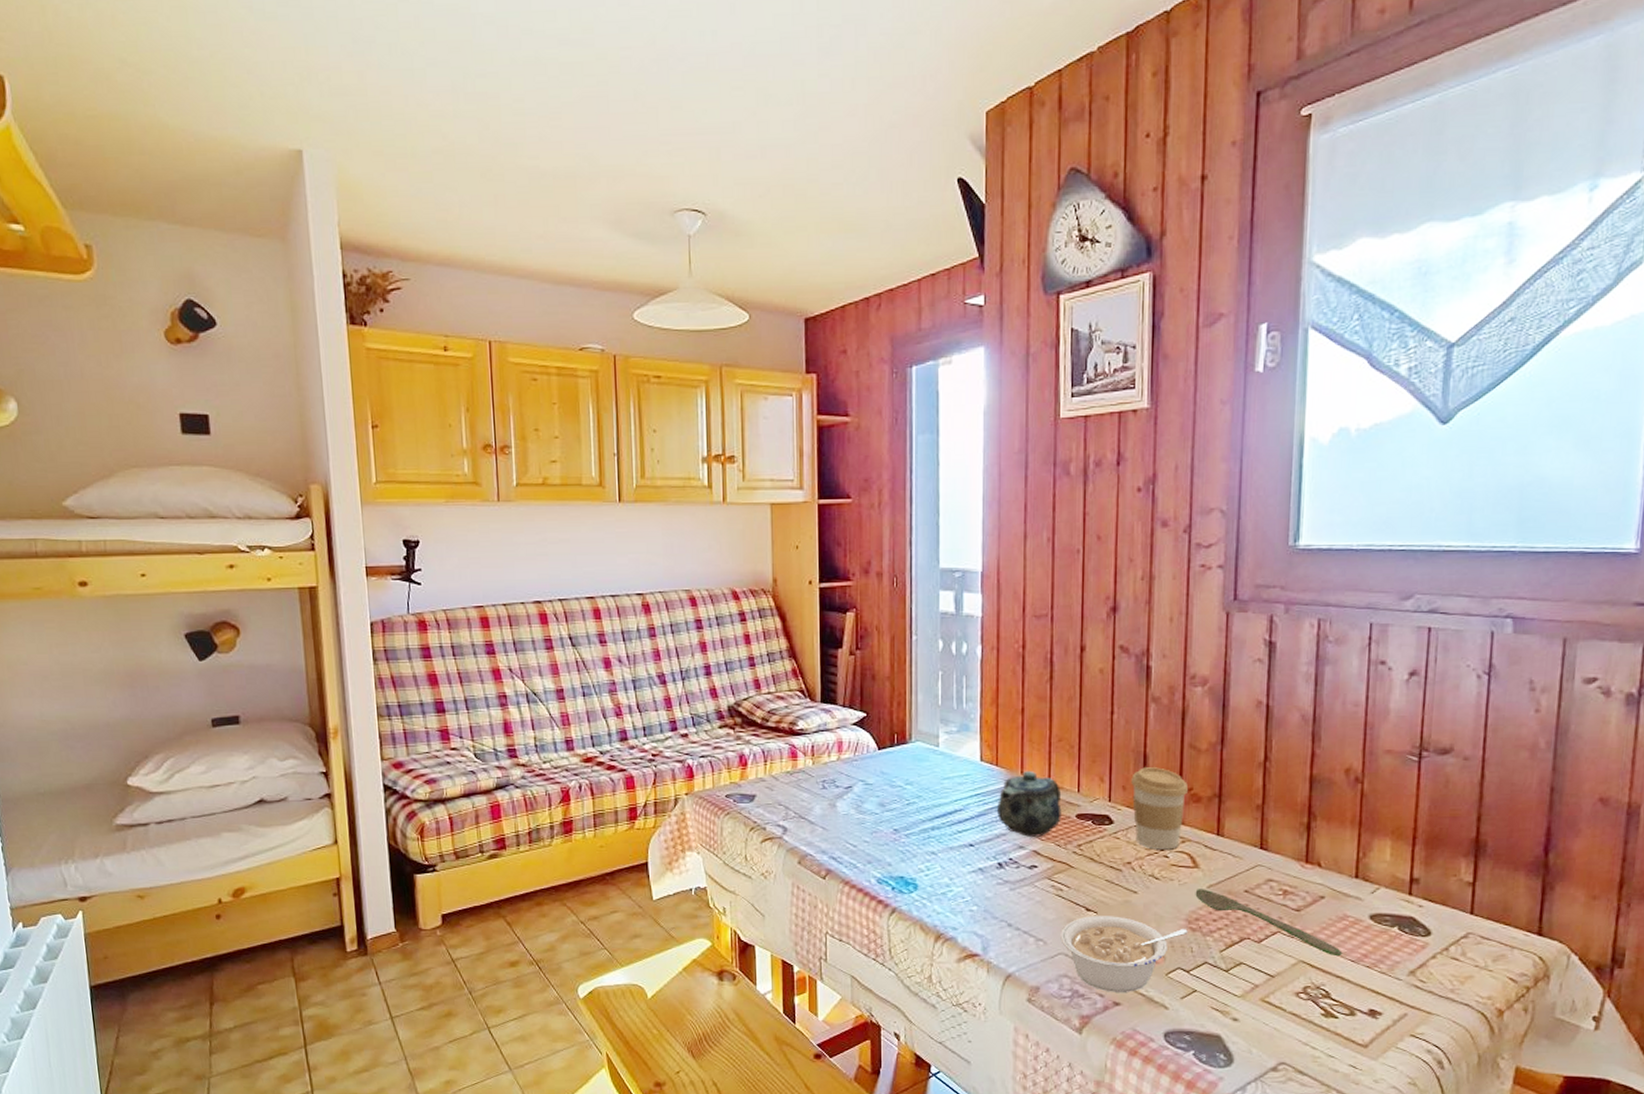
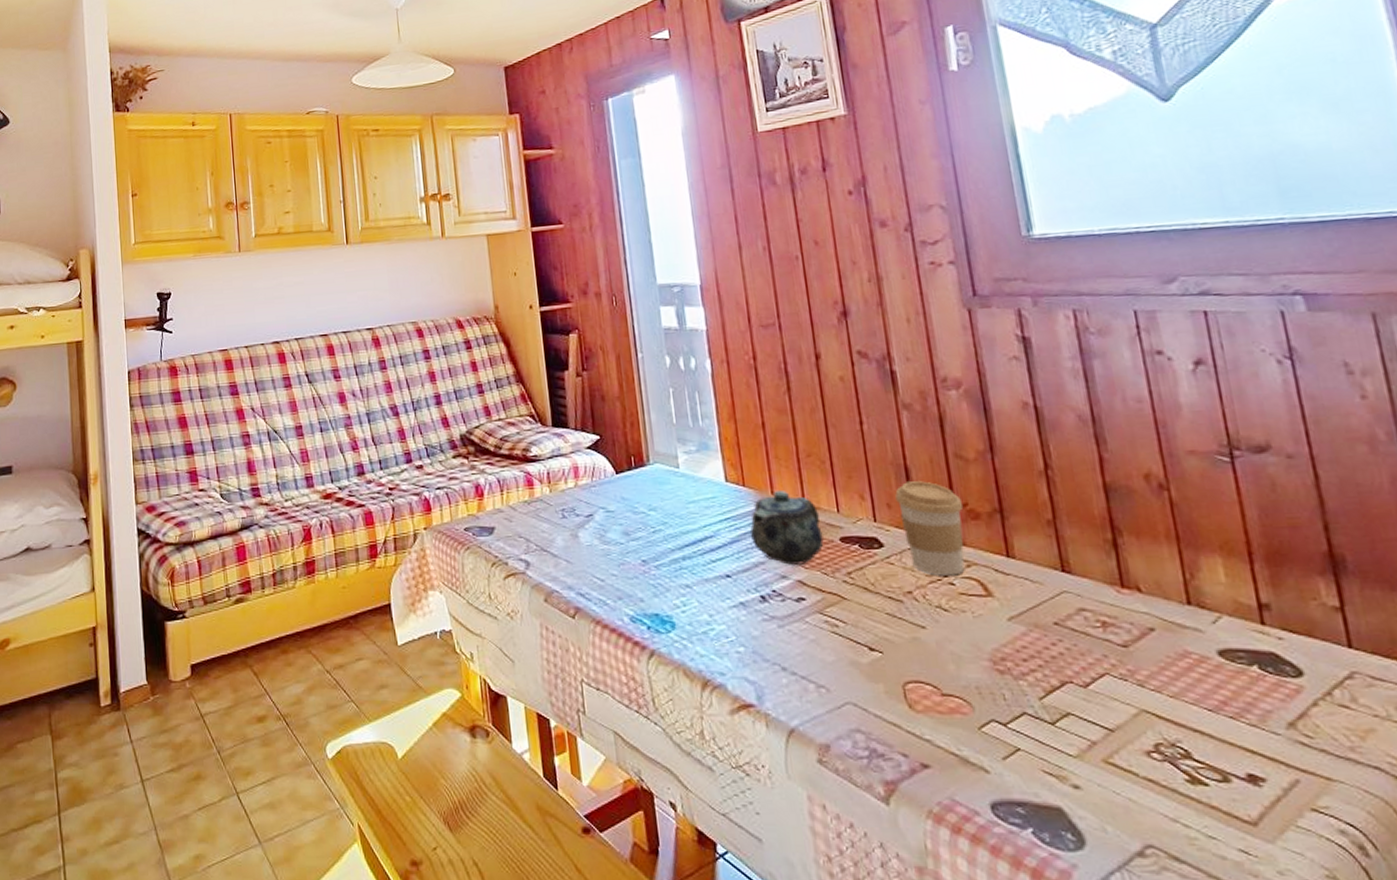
legume: present [1060,916,1188,992] -> none [844,656,995,751]
spoon: present [1195,889,1343,955] -> none [994,621,1195,703]

